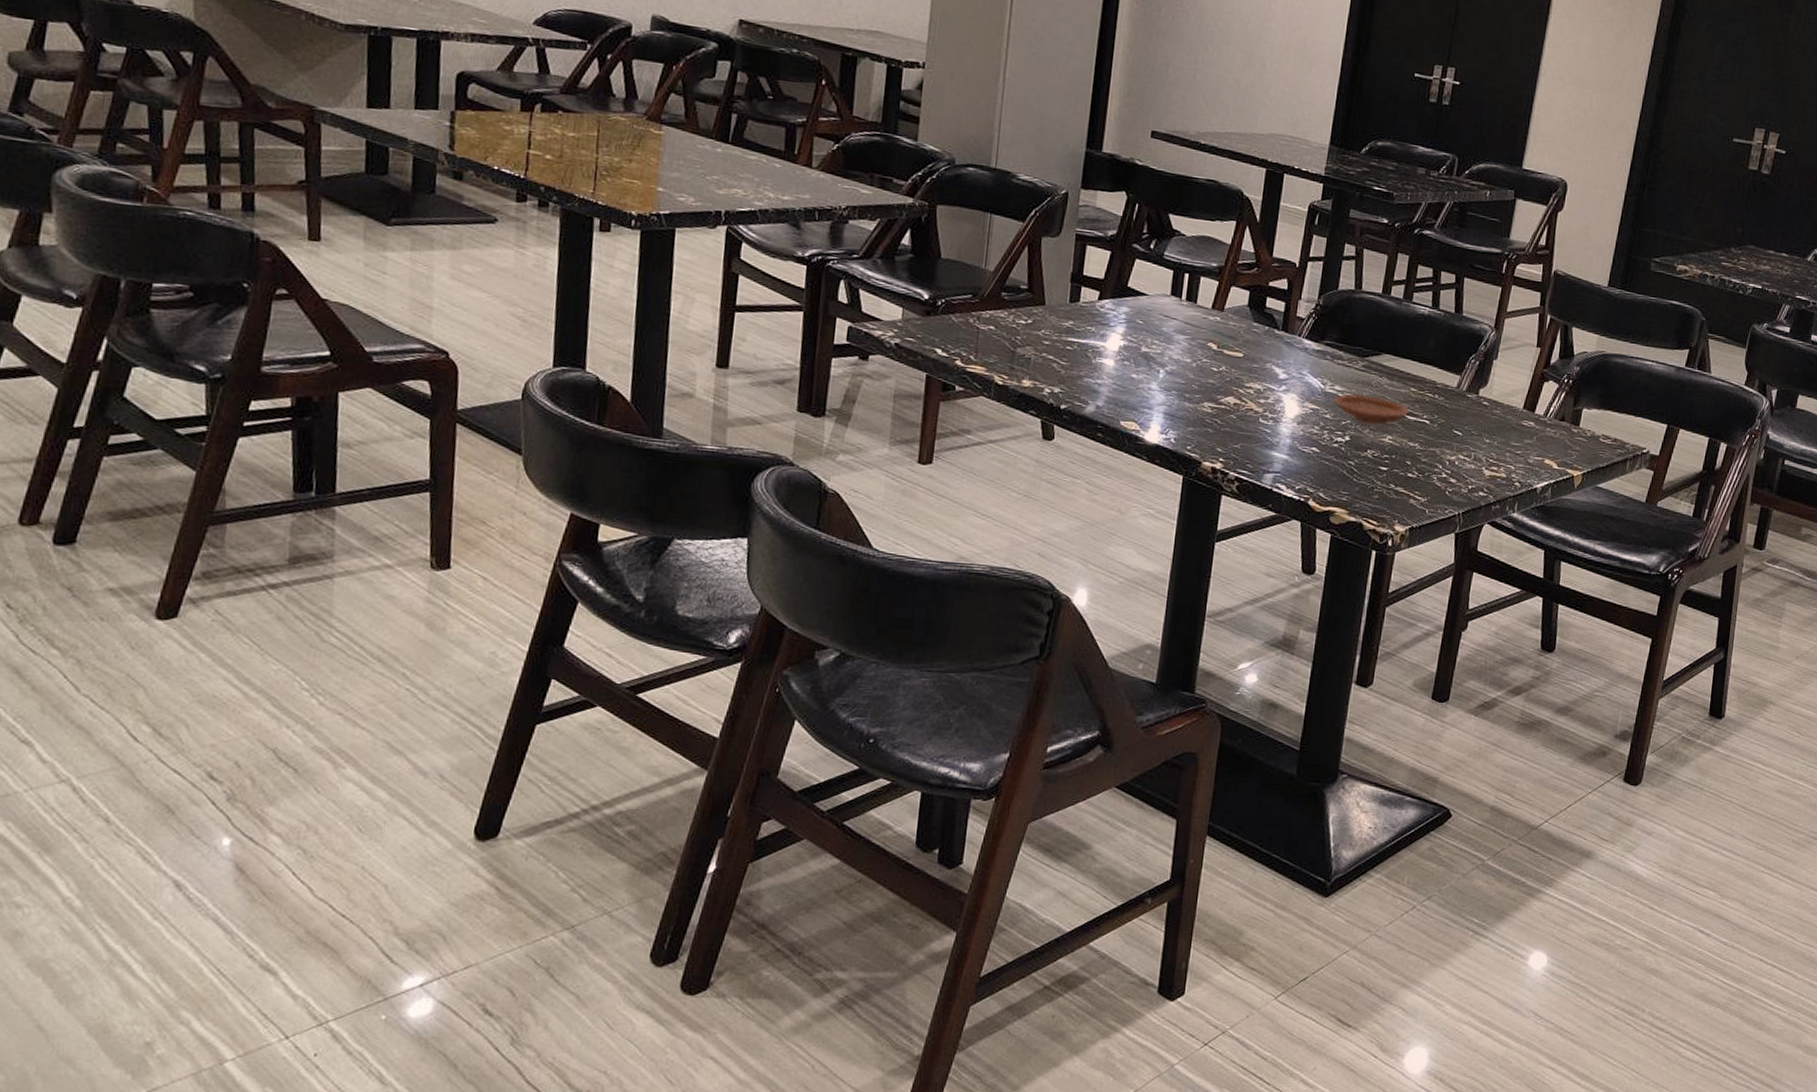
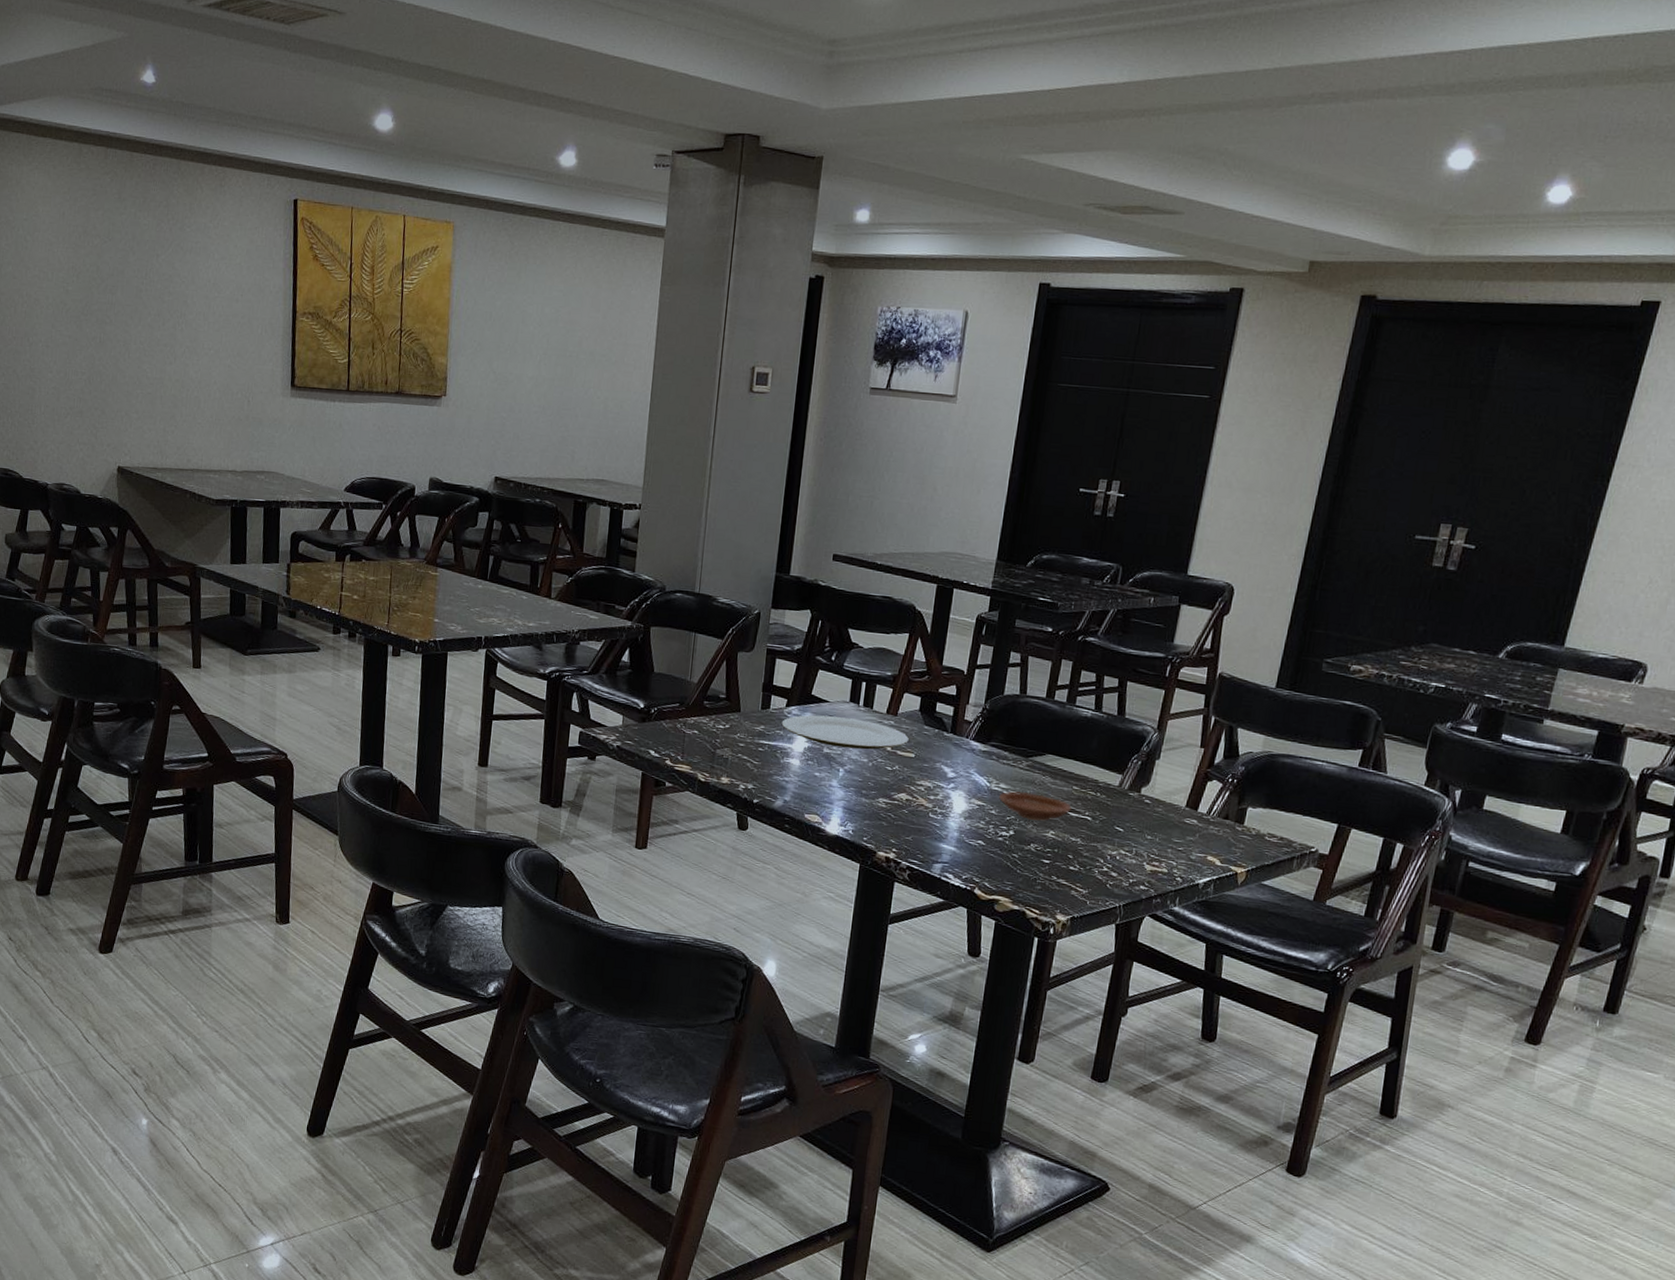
plate: none [1093,309,1237,349] -> present [781,715,909,750]

